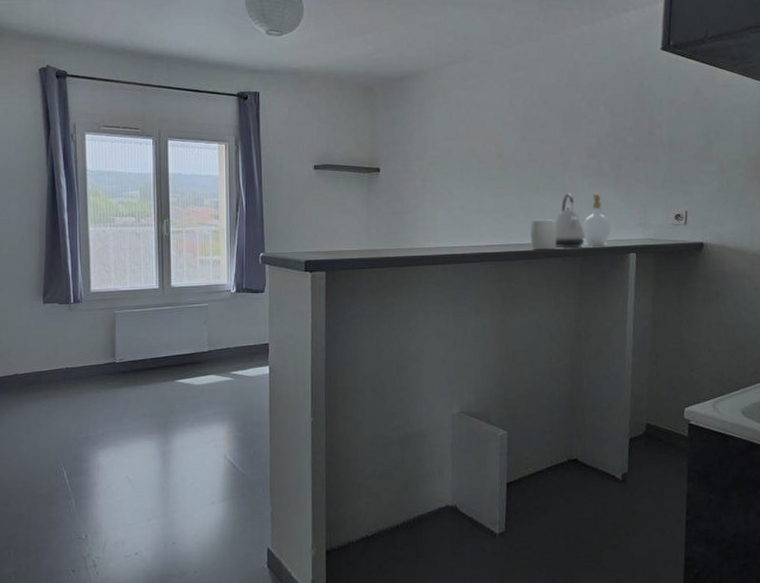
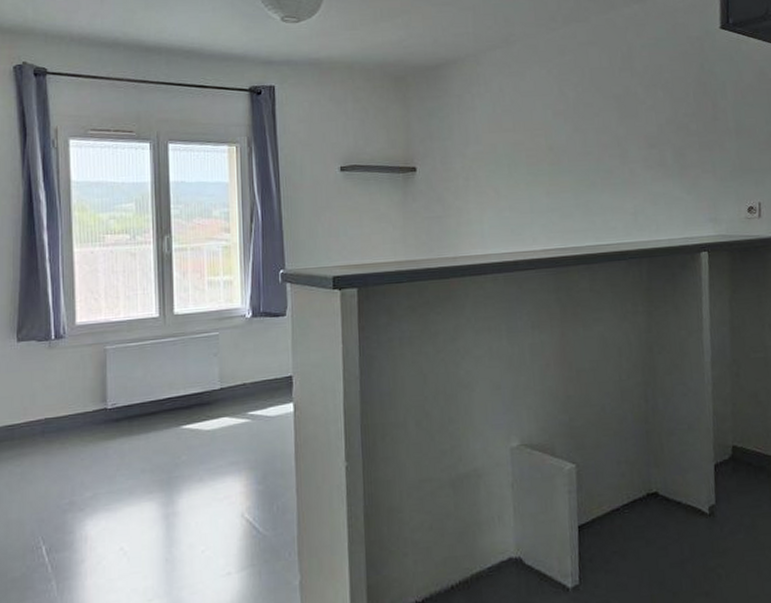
mug: present [530,219,557,250] -> none [589,218,620,253]
kettle: present [555,193,585,247] -> none [617,188,651,249]
soap bottle: present [582,194,611,245] -> none [647,187,679,245]

